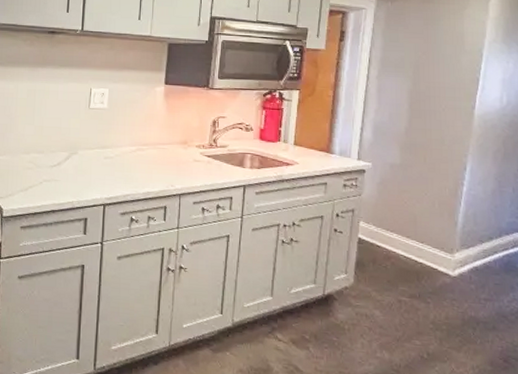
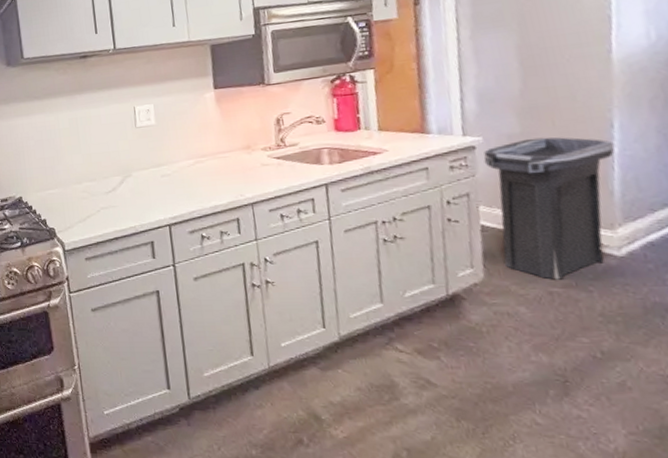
trash can: none [370,170,464,291] -> present [483,137,615,280]

